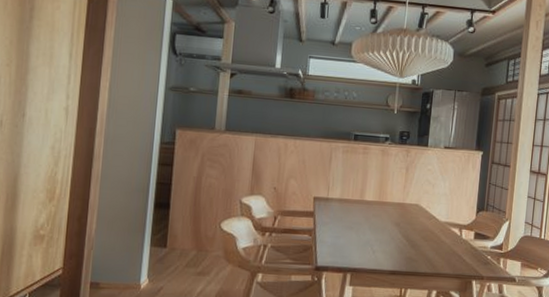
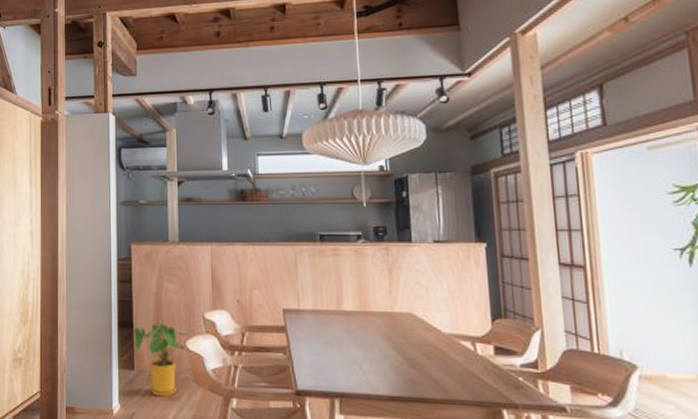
house plant: none [170,200,226,273] -> present [134,318,191,397]

